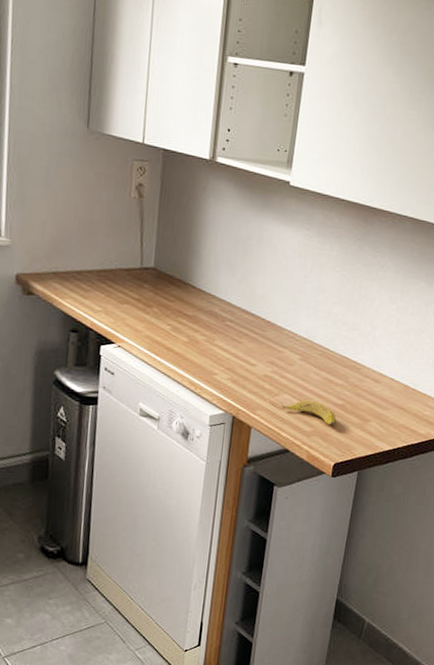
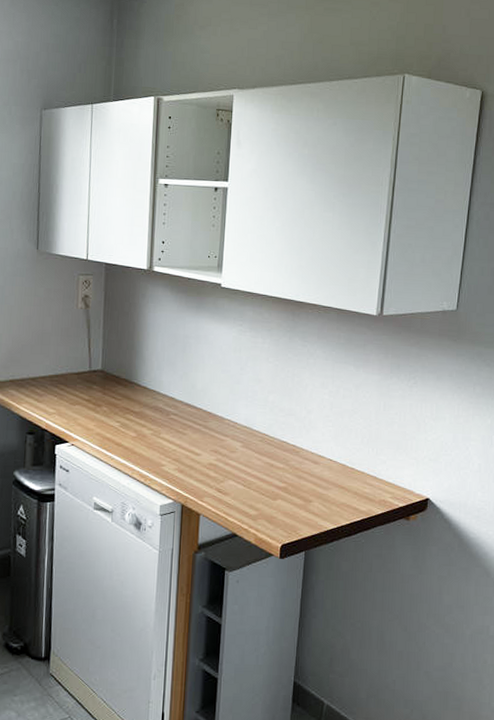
banana: present [280,400,336,426] -> none [226,485,280,508]

